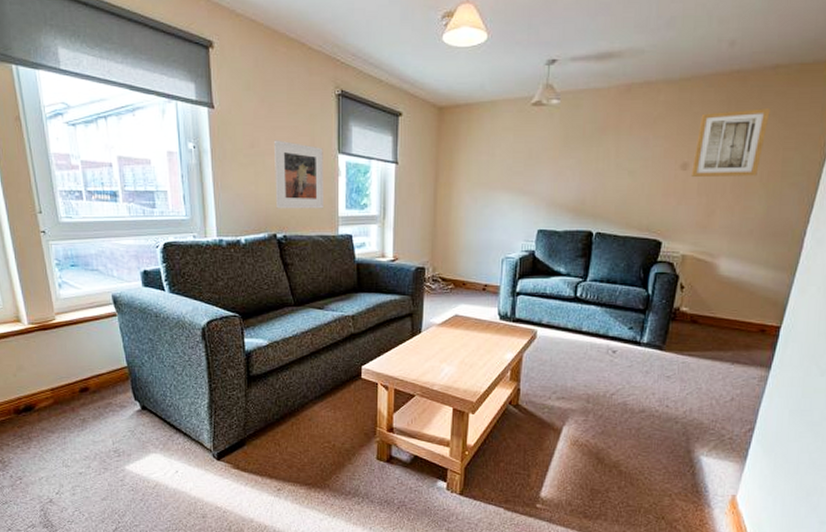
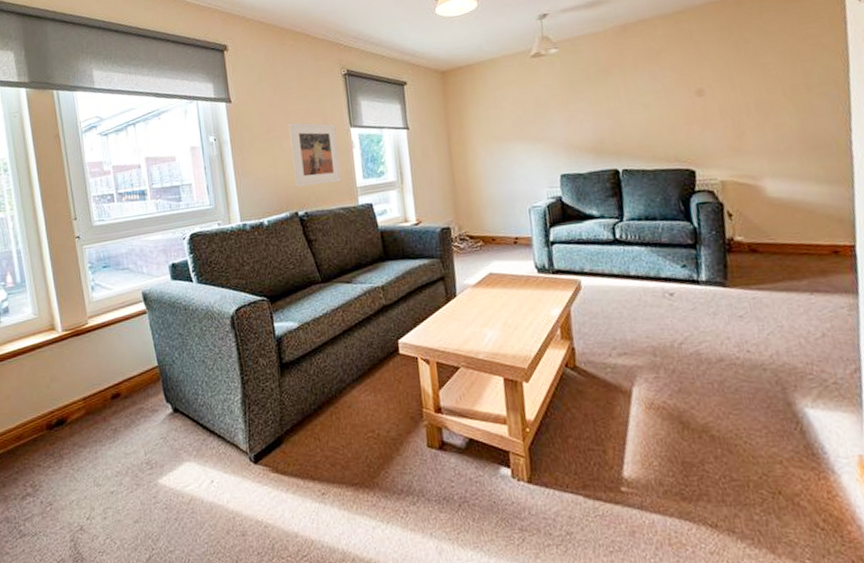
wall art: present [690,108,770,176] -> none [704,26,780,102]

